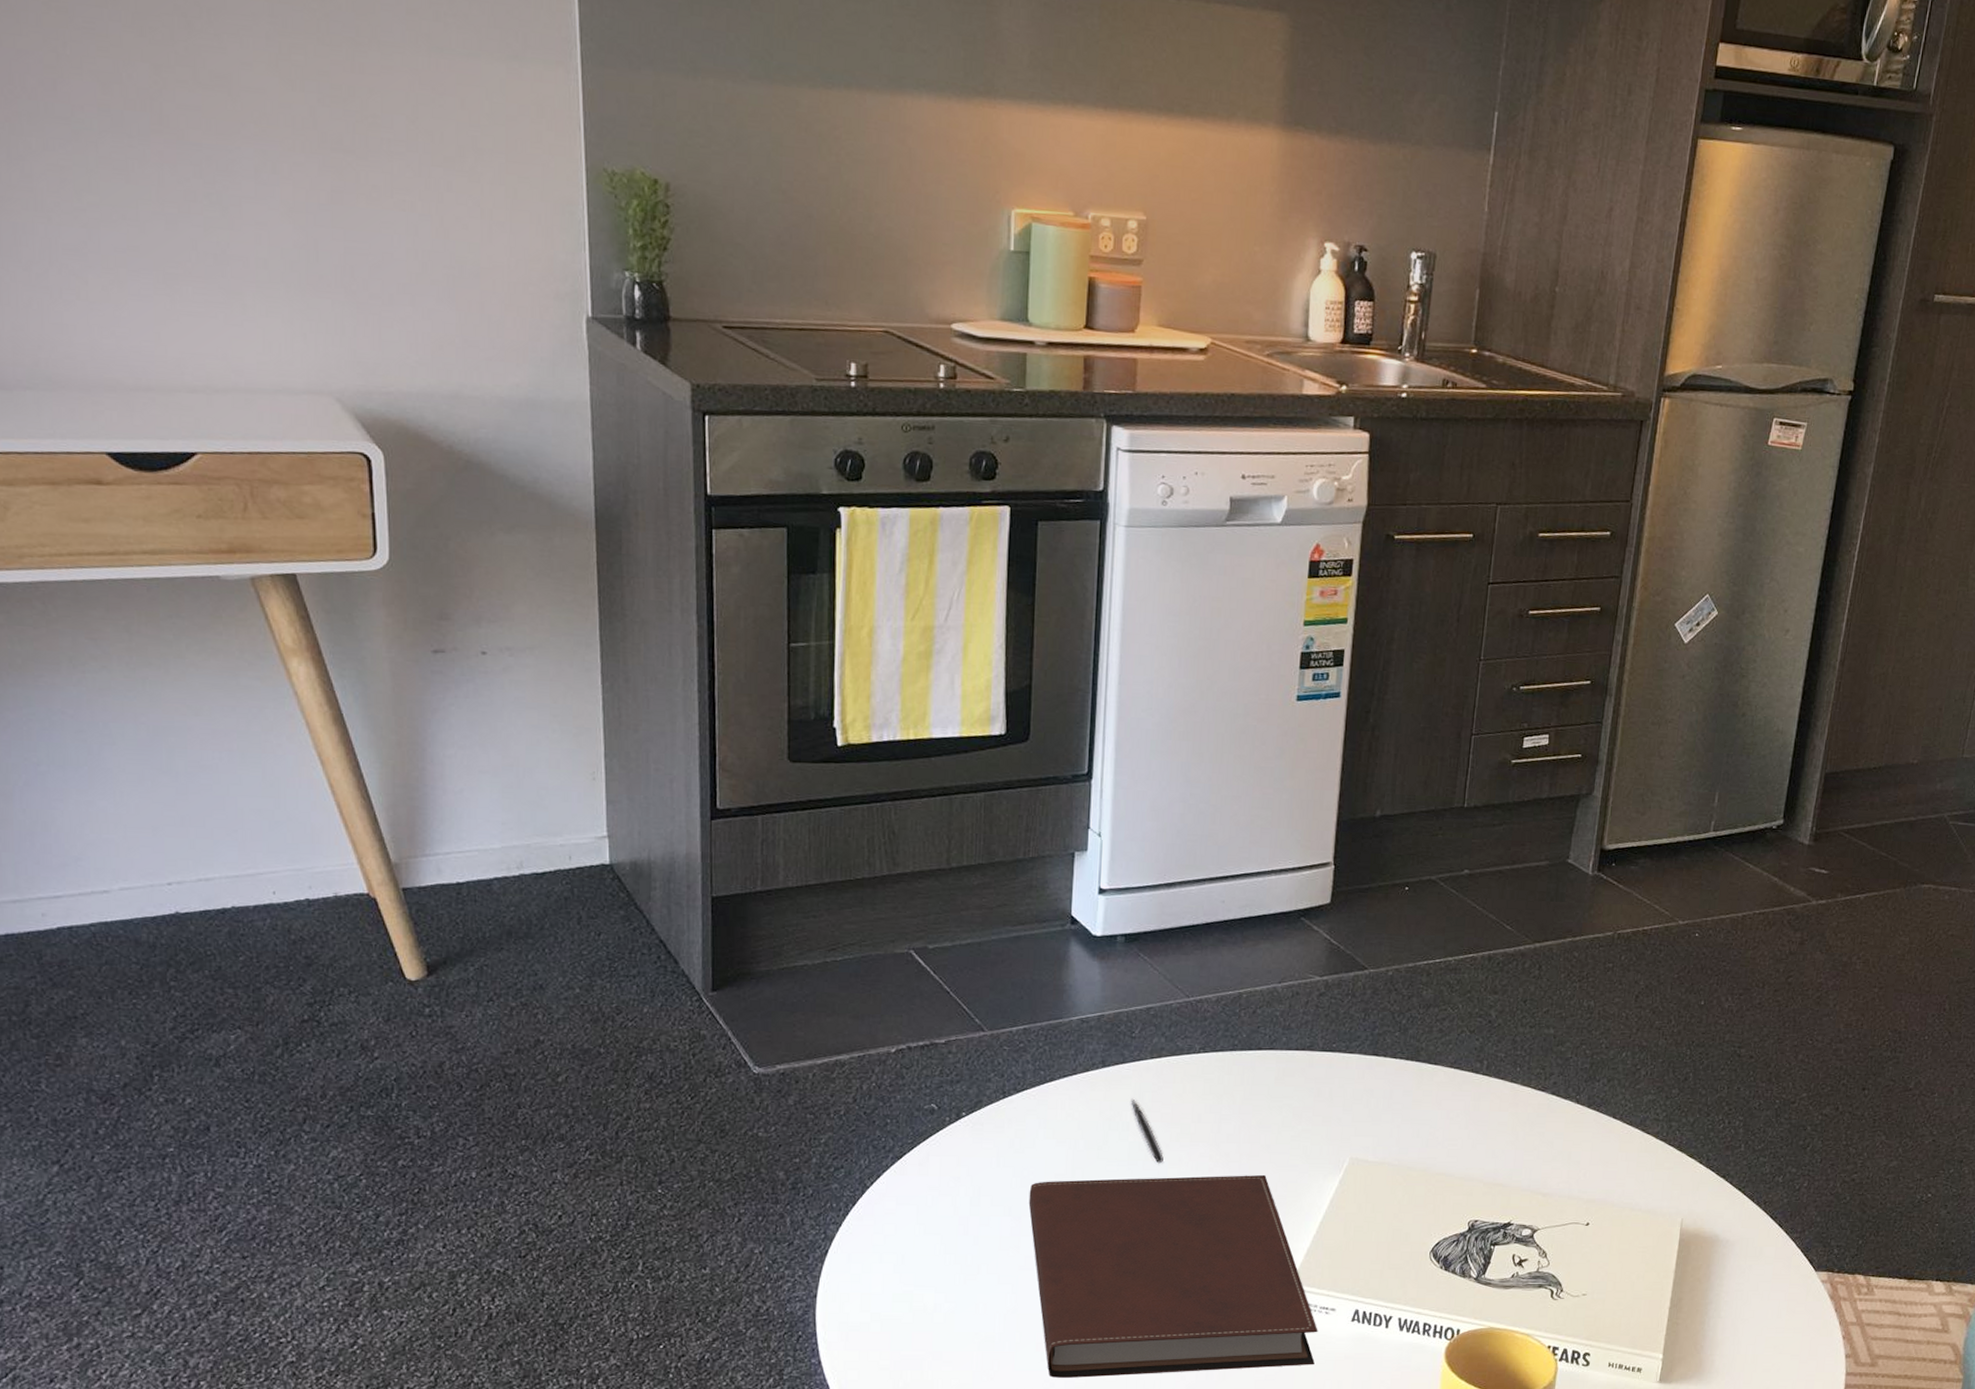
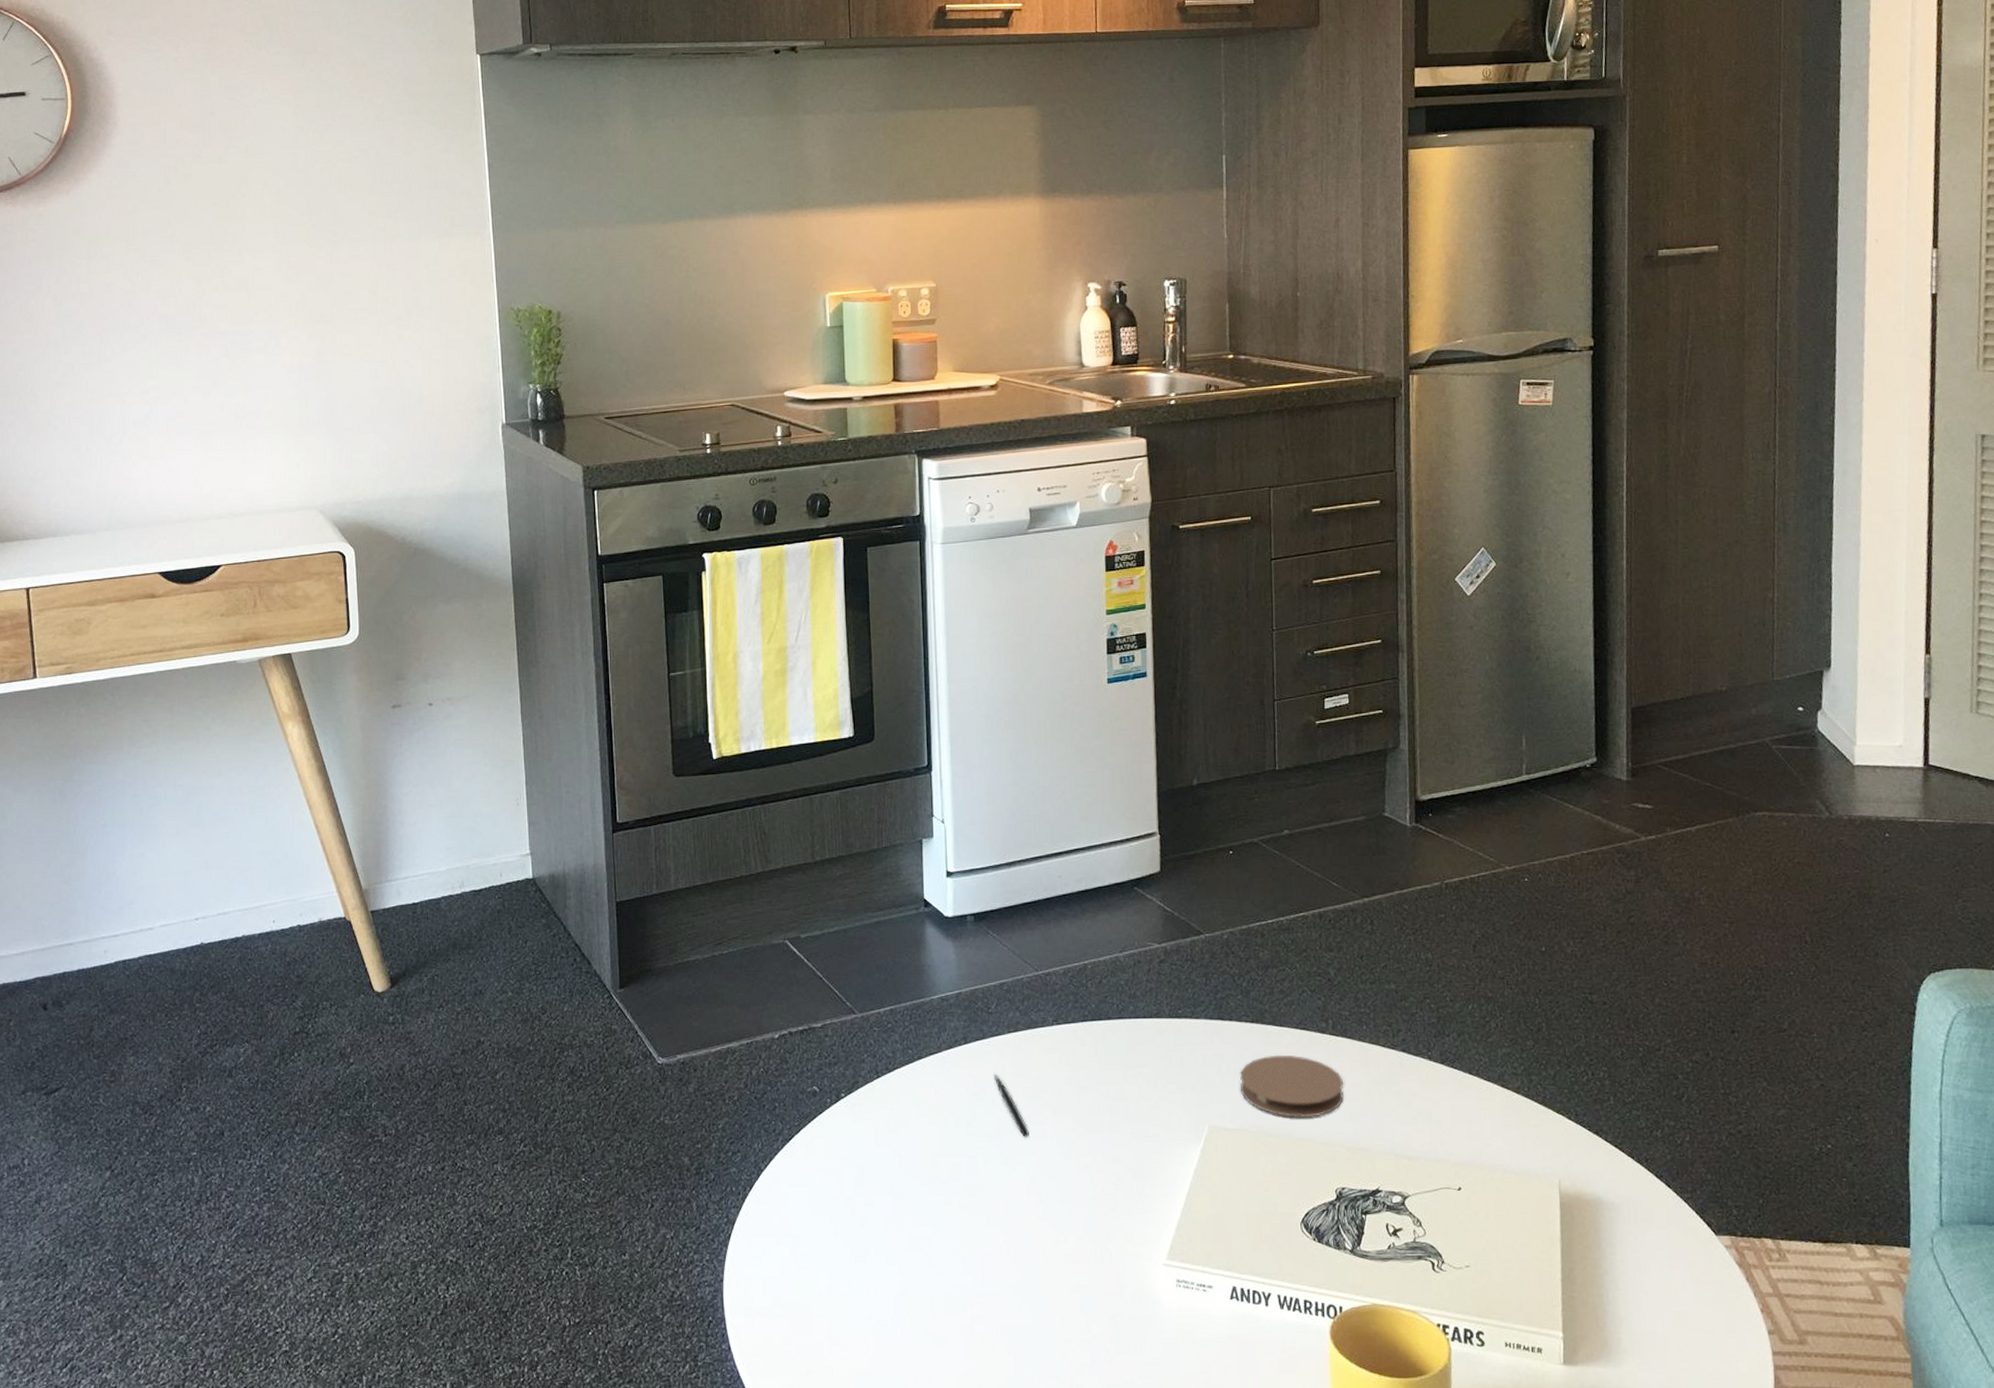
notebook: present [1028,1174,1318,1378] -> none [907,1146,1198,1363]
coaster: none [1386,1092,1490,1154] -> present [1239,1055,1344,1119]

